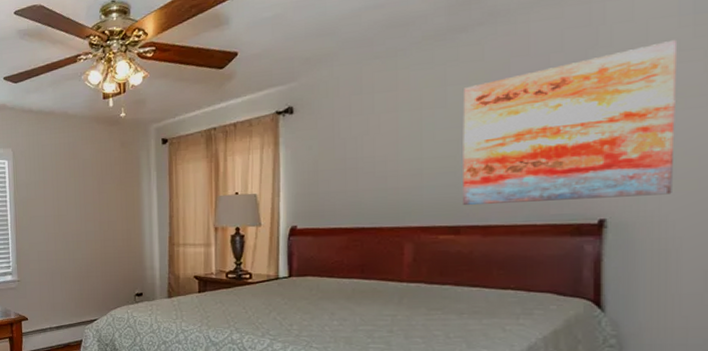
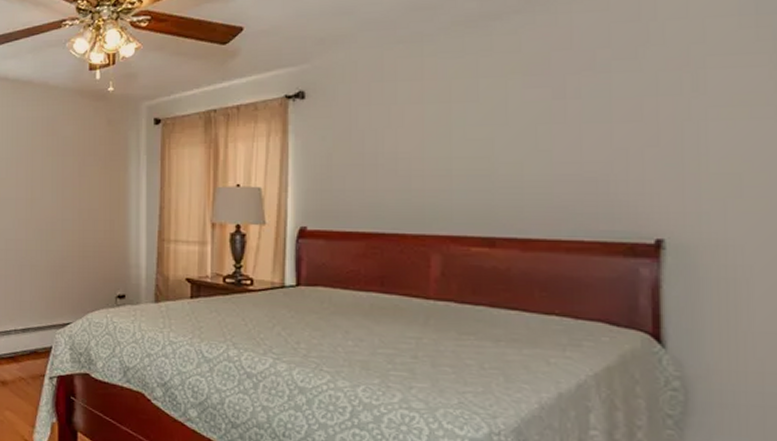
wall art: present [463,39,678,205] -> none [497,41,740,215]

